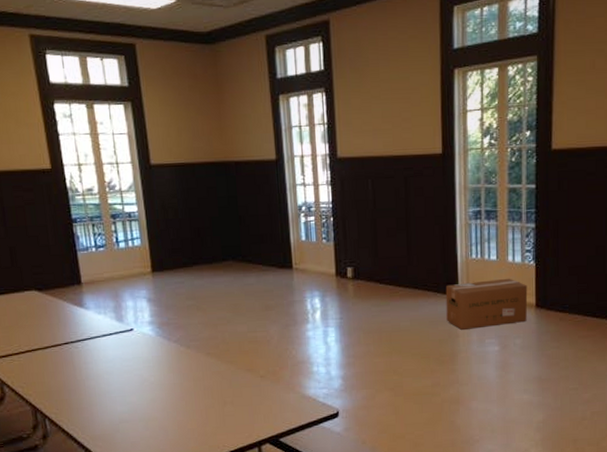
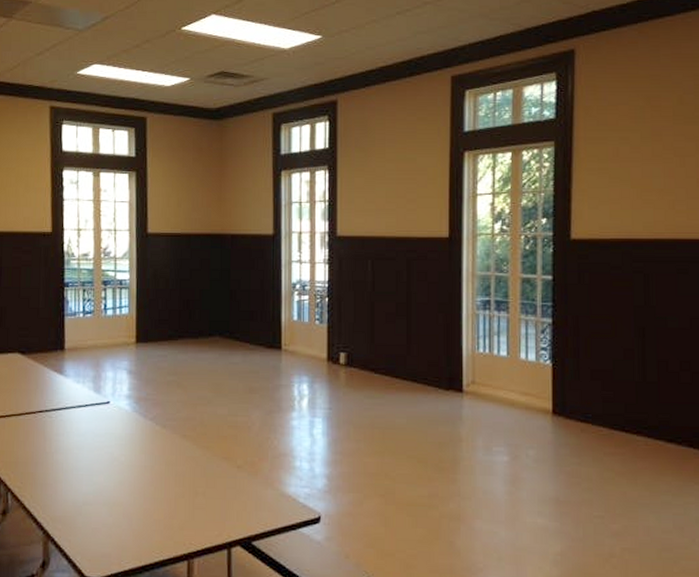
box: present [445,278,528,330] -> none [448,377,543,433]

